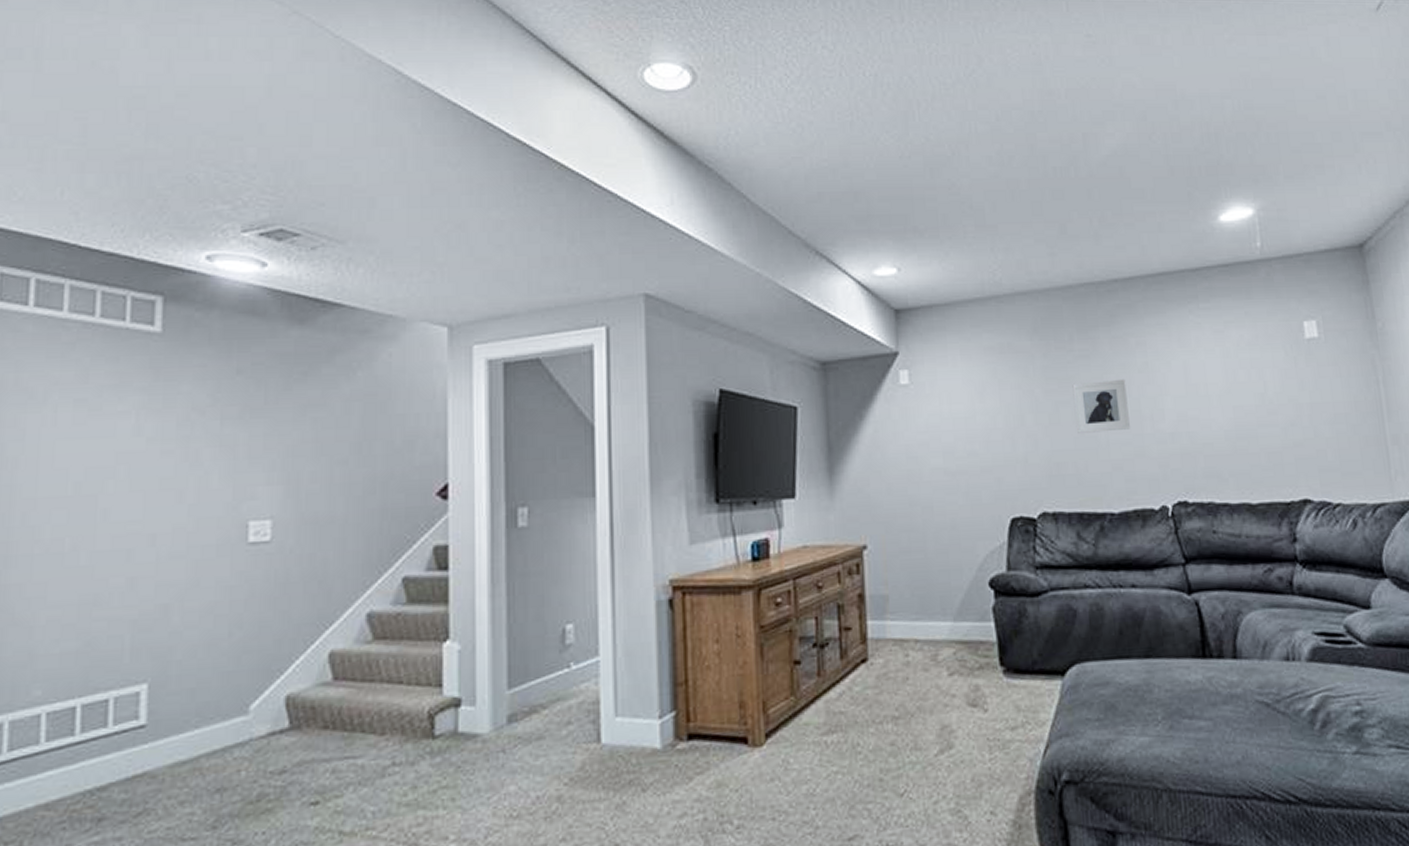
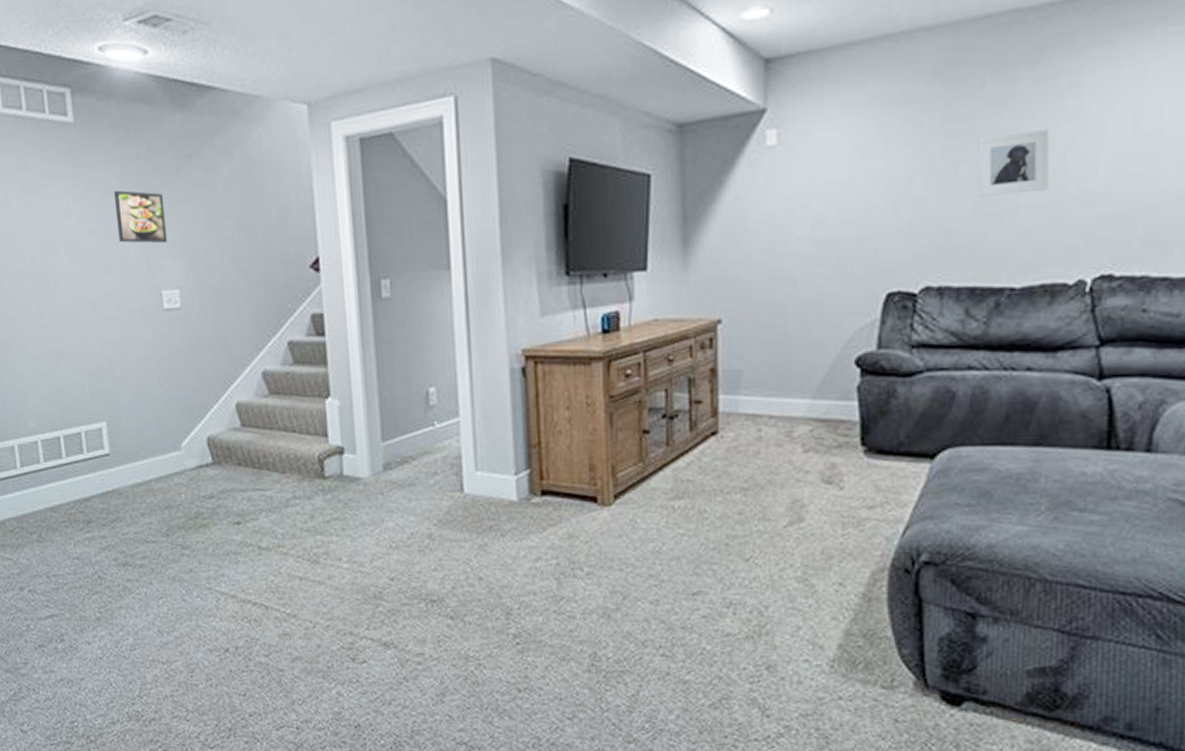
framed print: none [200,407,266,468] -> present [114,190,168,244]

